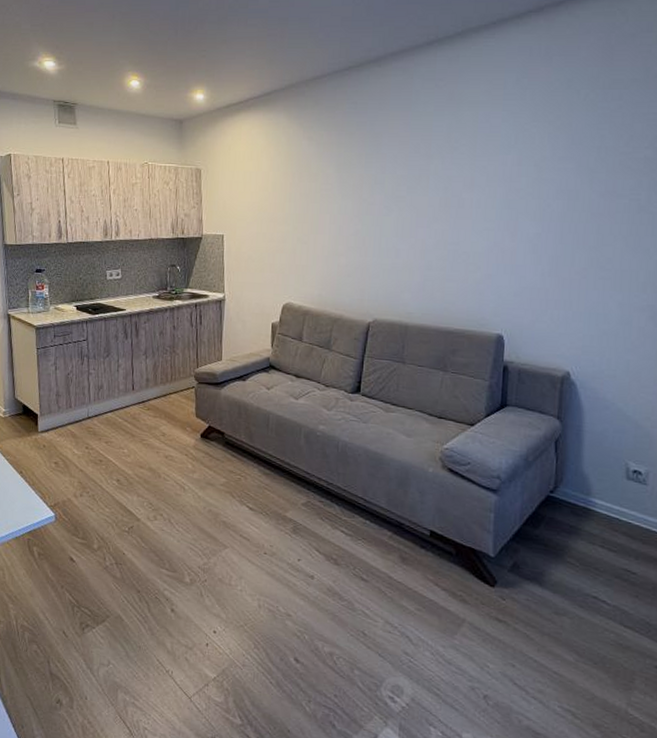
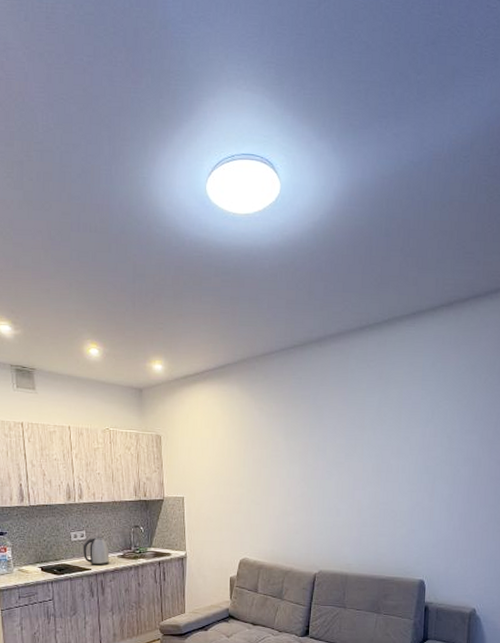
kettle: none [118,276,145,306] -> present [82,537,109,566]

